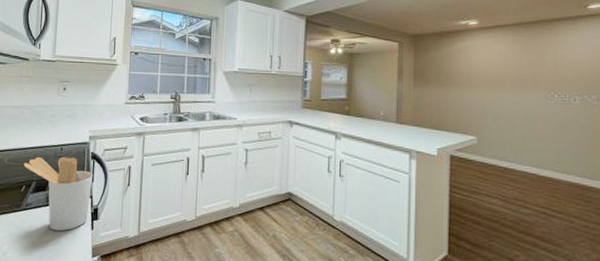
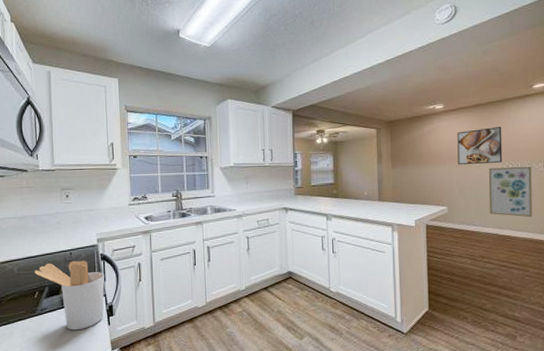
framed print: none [492,50,547,91] -> present [457,127,503,165]
wall art: none [527,96,582,159] -> present [488,166,533,218]

